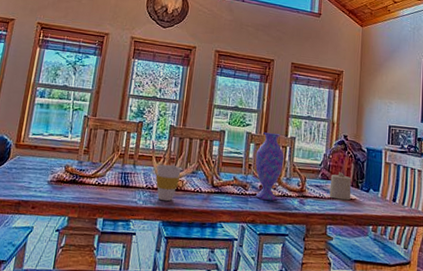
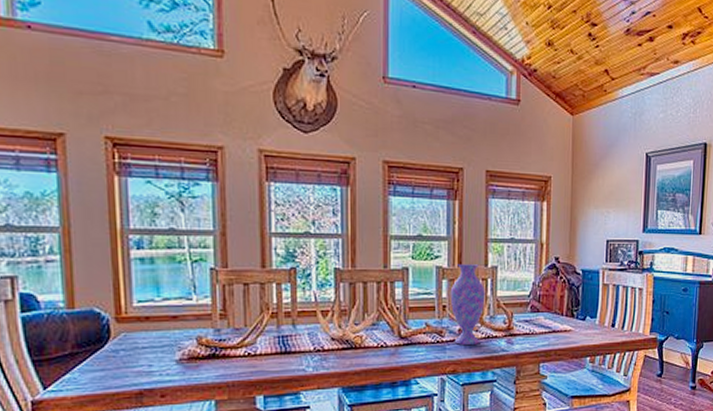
cup: present [155,164,182,202] -> none [323,319,358,364]
candle: present [329,172,352,201] -> none [541,301,566,333]

